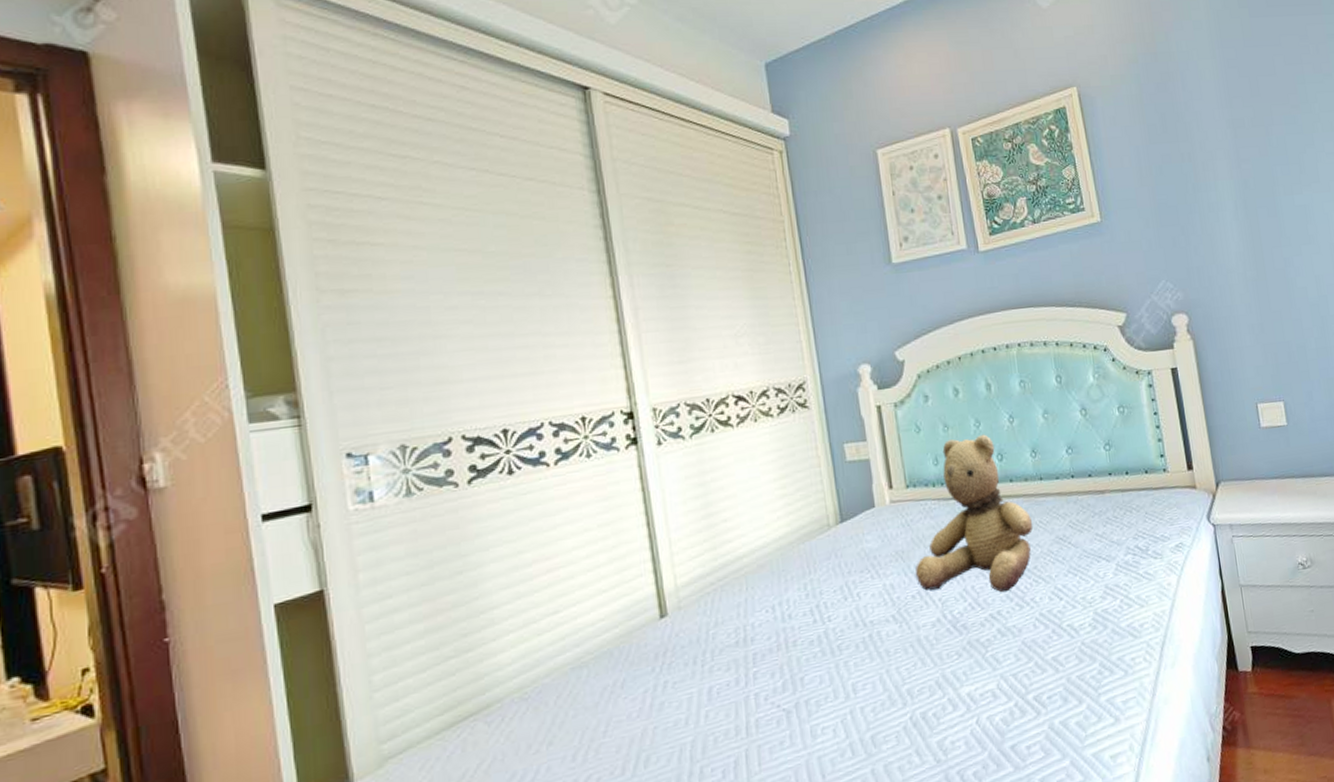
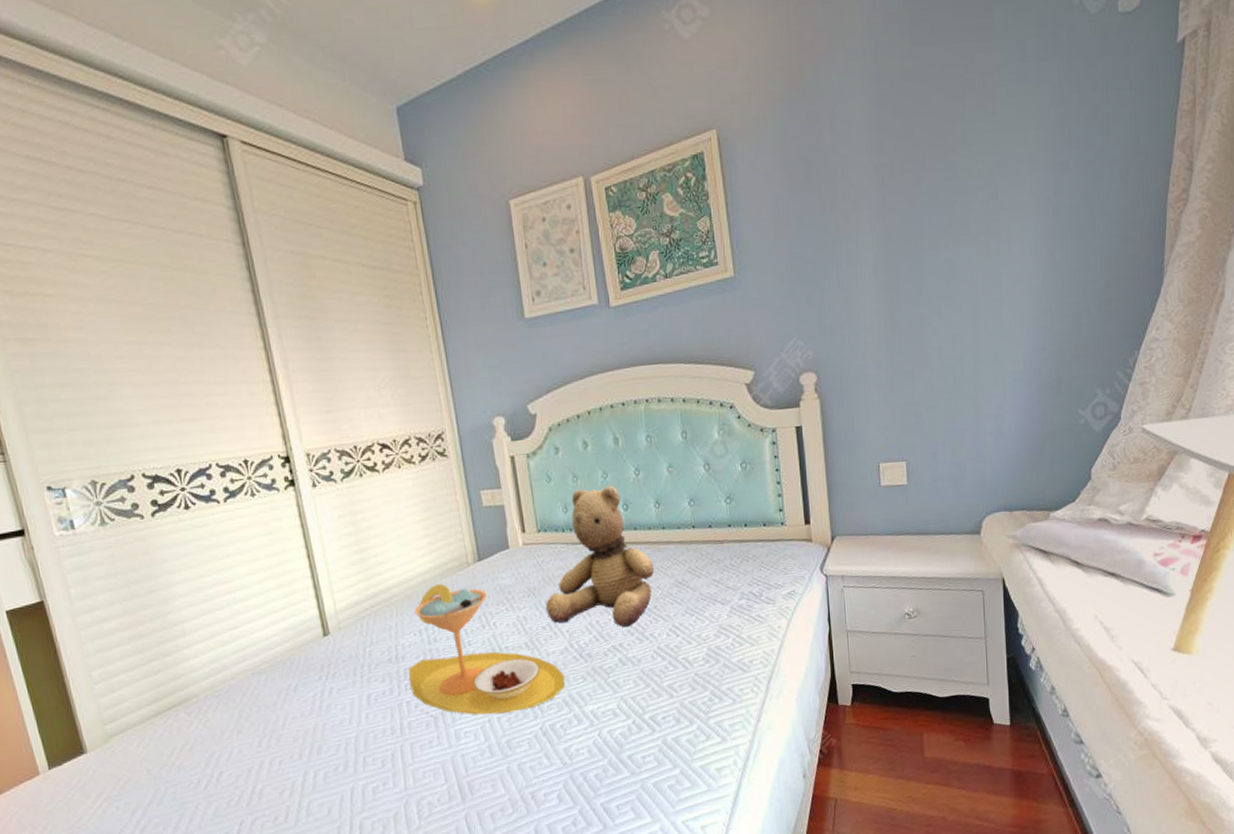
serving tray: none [758,550,938,706] -> present [408,584,565,715]

